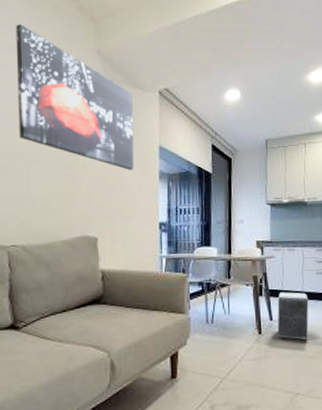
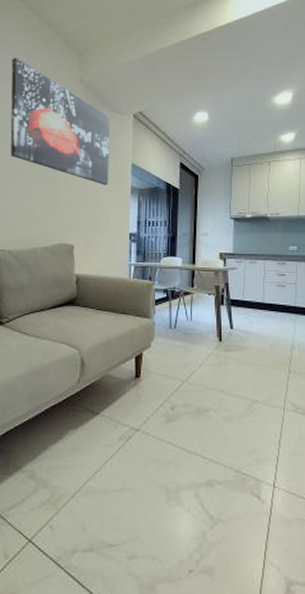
speaker: present [277,292,309,341] -> none [237,302,269,350]

